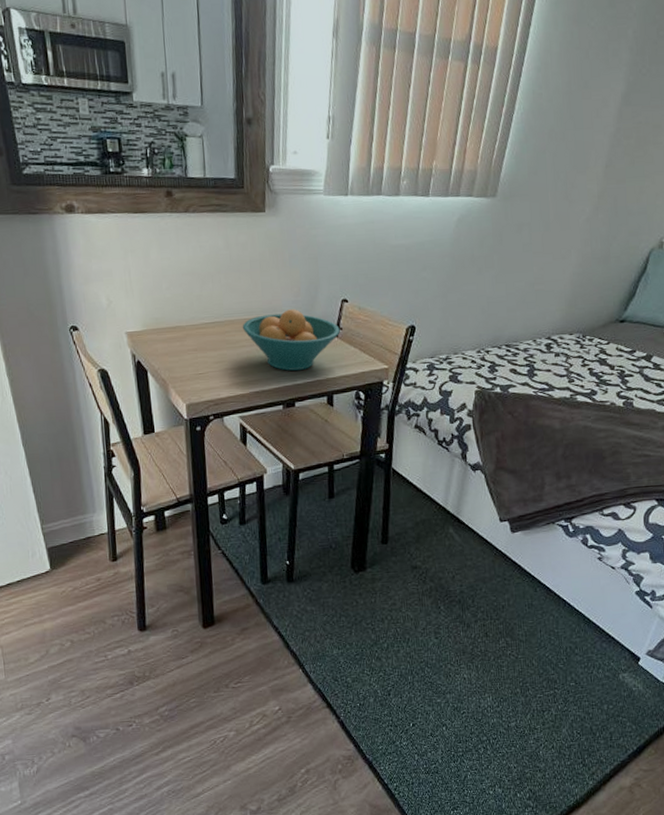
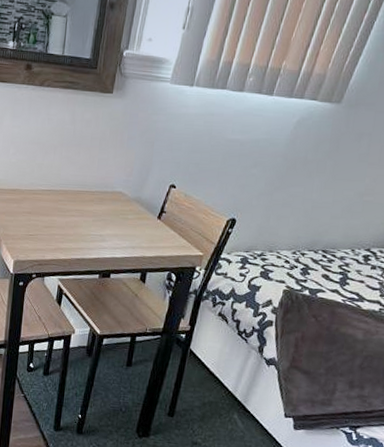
fruit bowl: present [242,309,340,371] -> none [74,187,164,245]

